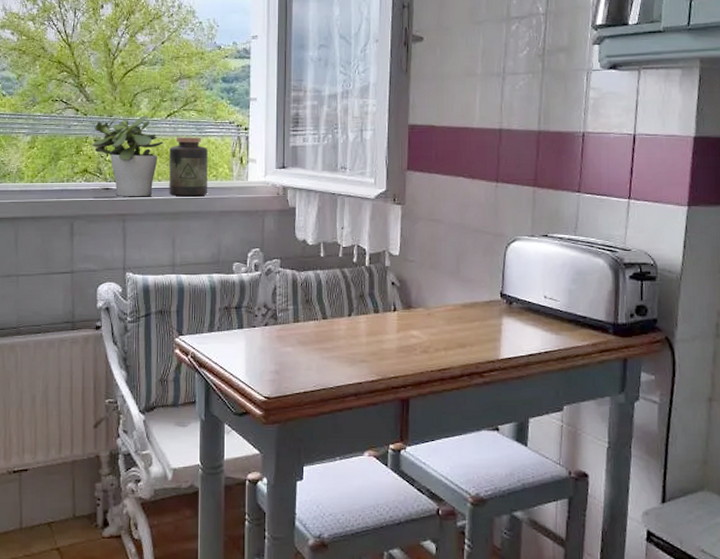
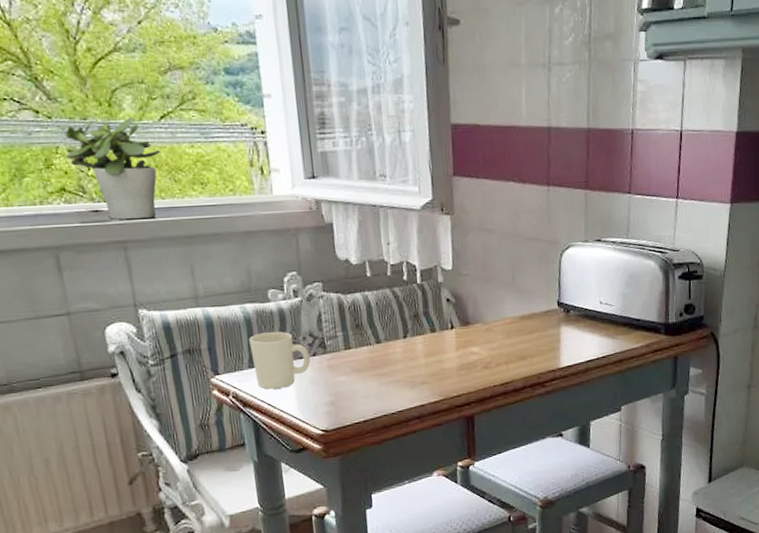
jar: present [169,136,208,197] -> none [170,143,225,217]
mug: none [212,301,263,353] -> present [249,331,311,389]

